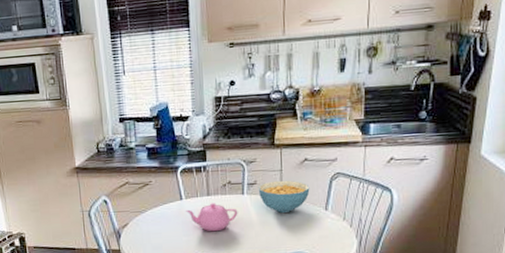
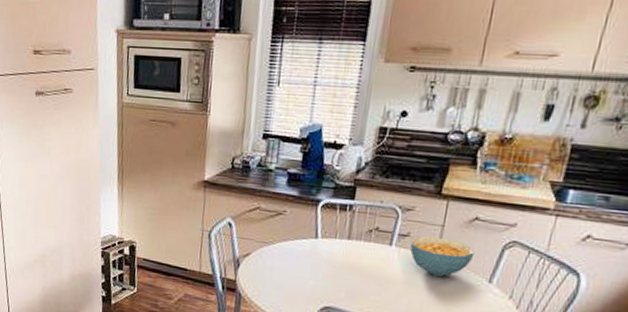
teapot: present [186,203,238,232] -> none [319,248,381,282]

